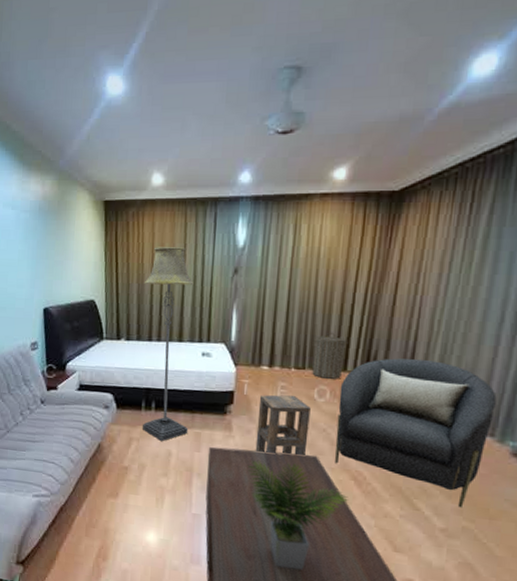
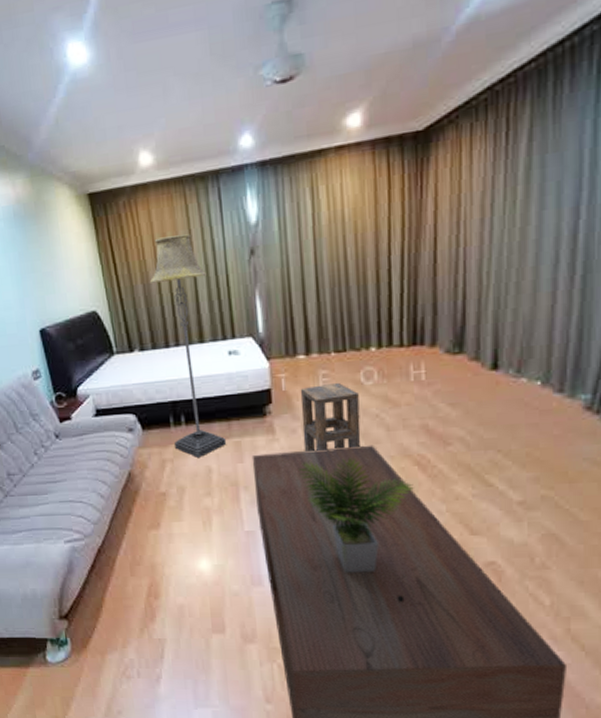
laundry hamper: present [312,332,349,379] -> none [351,304,390,359]
armchair: present [335,358,497,508] -> none [388,318,561,476]

